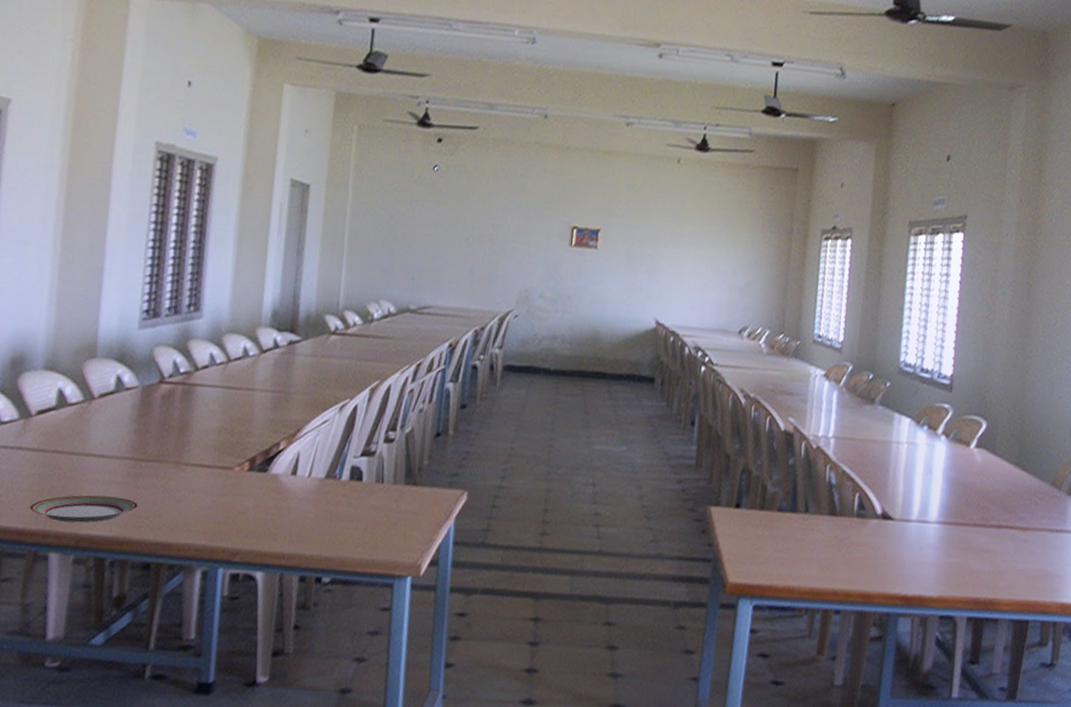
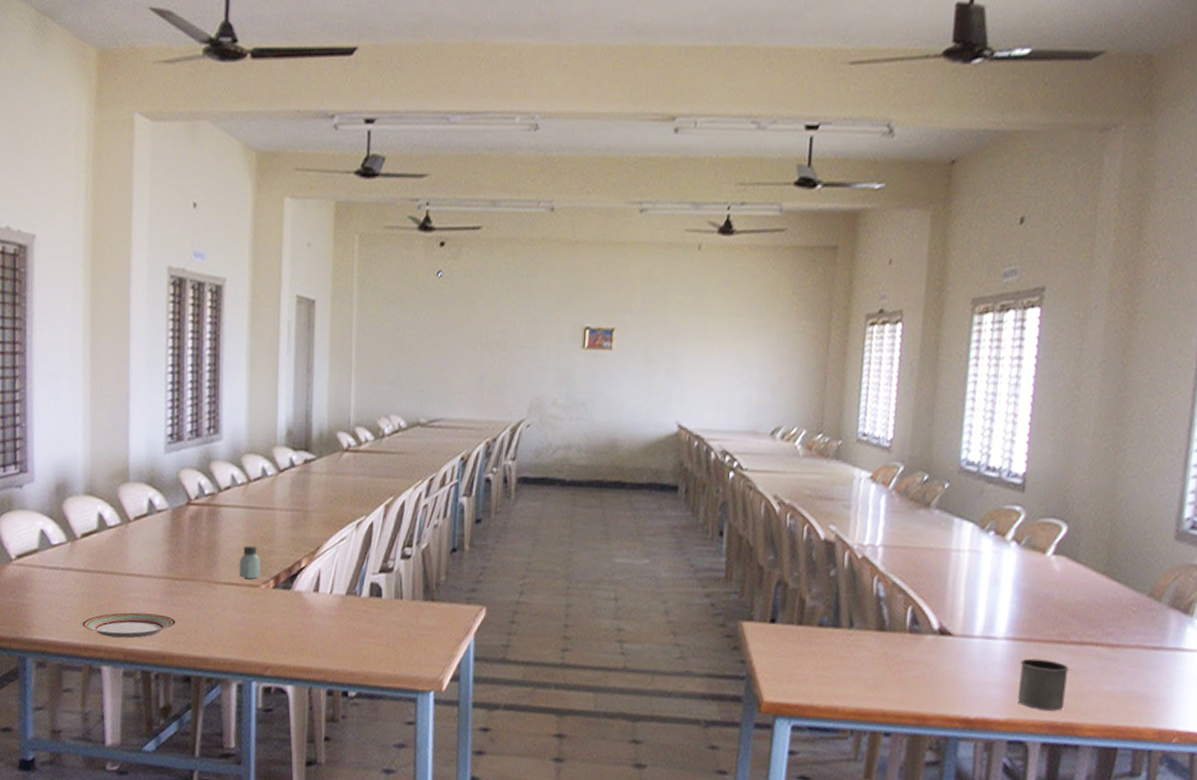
saltshaker: none [211,426,236,462] -> present [239,545,261,580]
mug: none [948,540,989,588] -> present [1018,658,1069,711]

